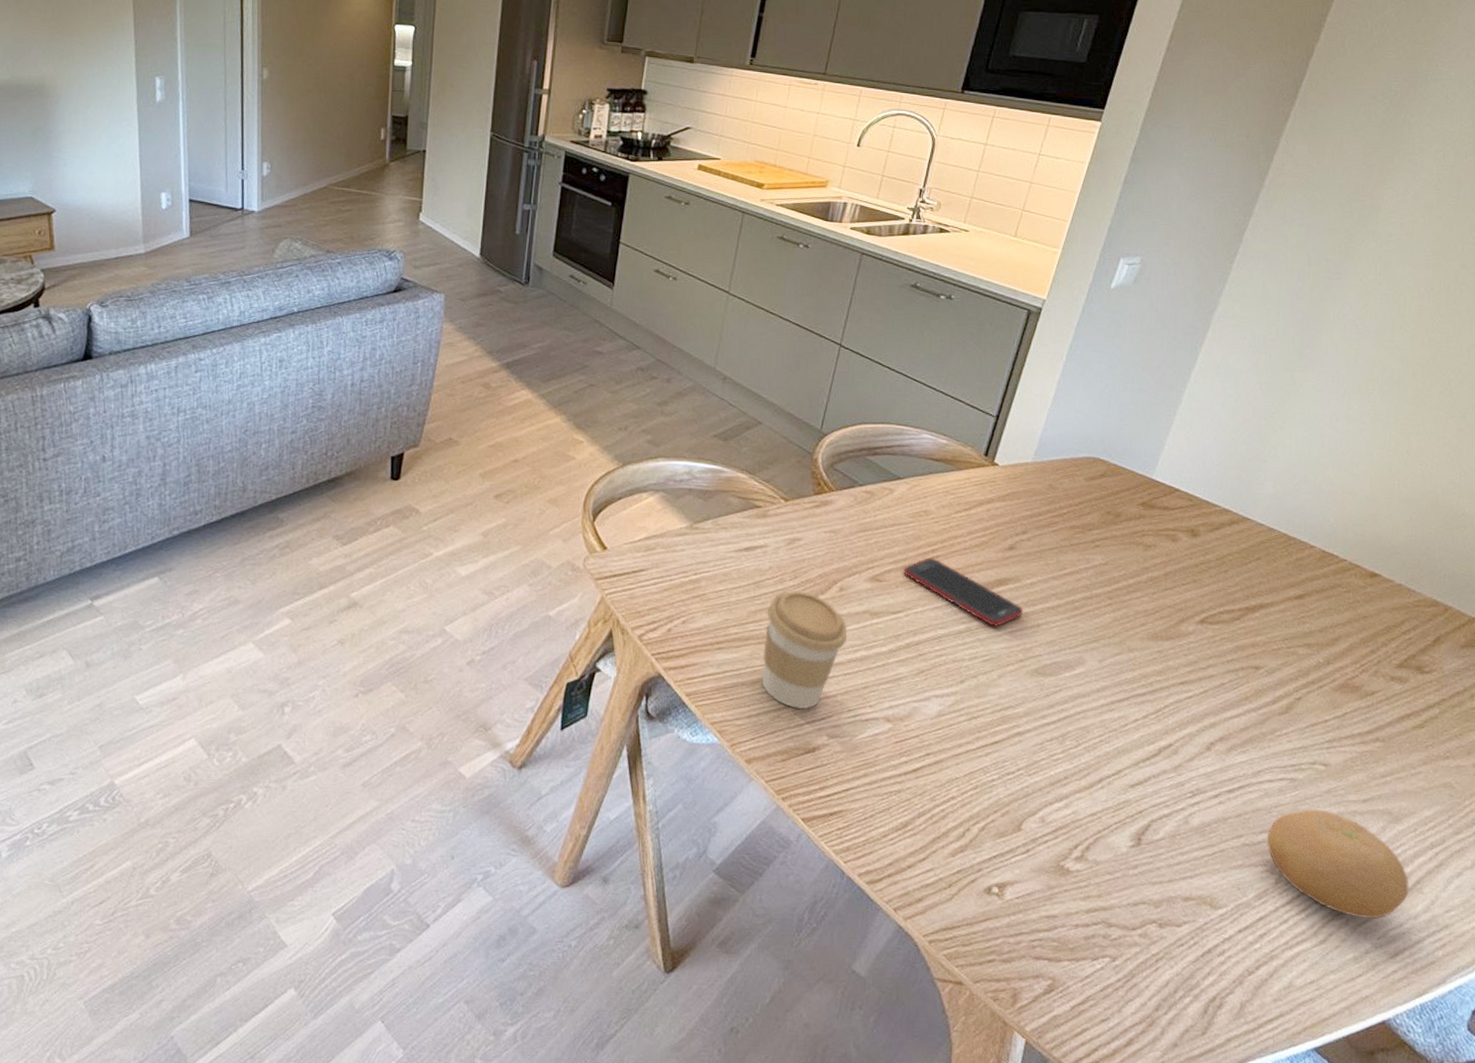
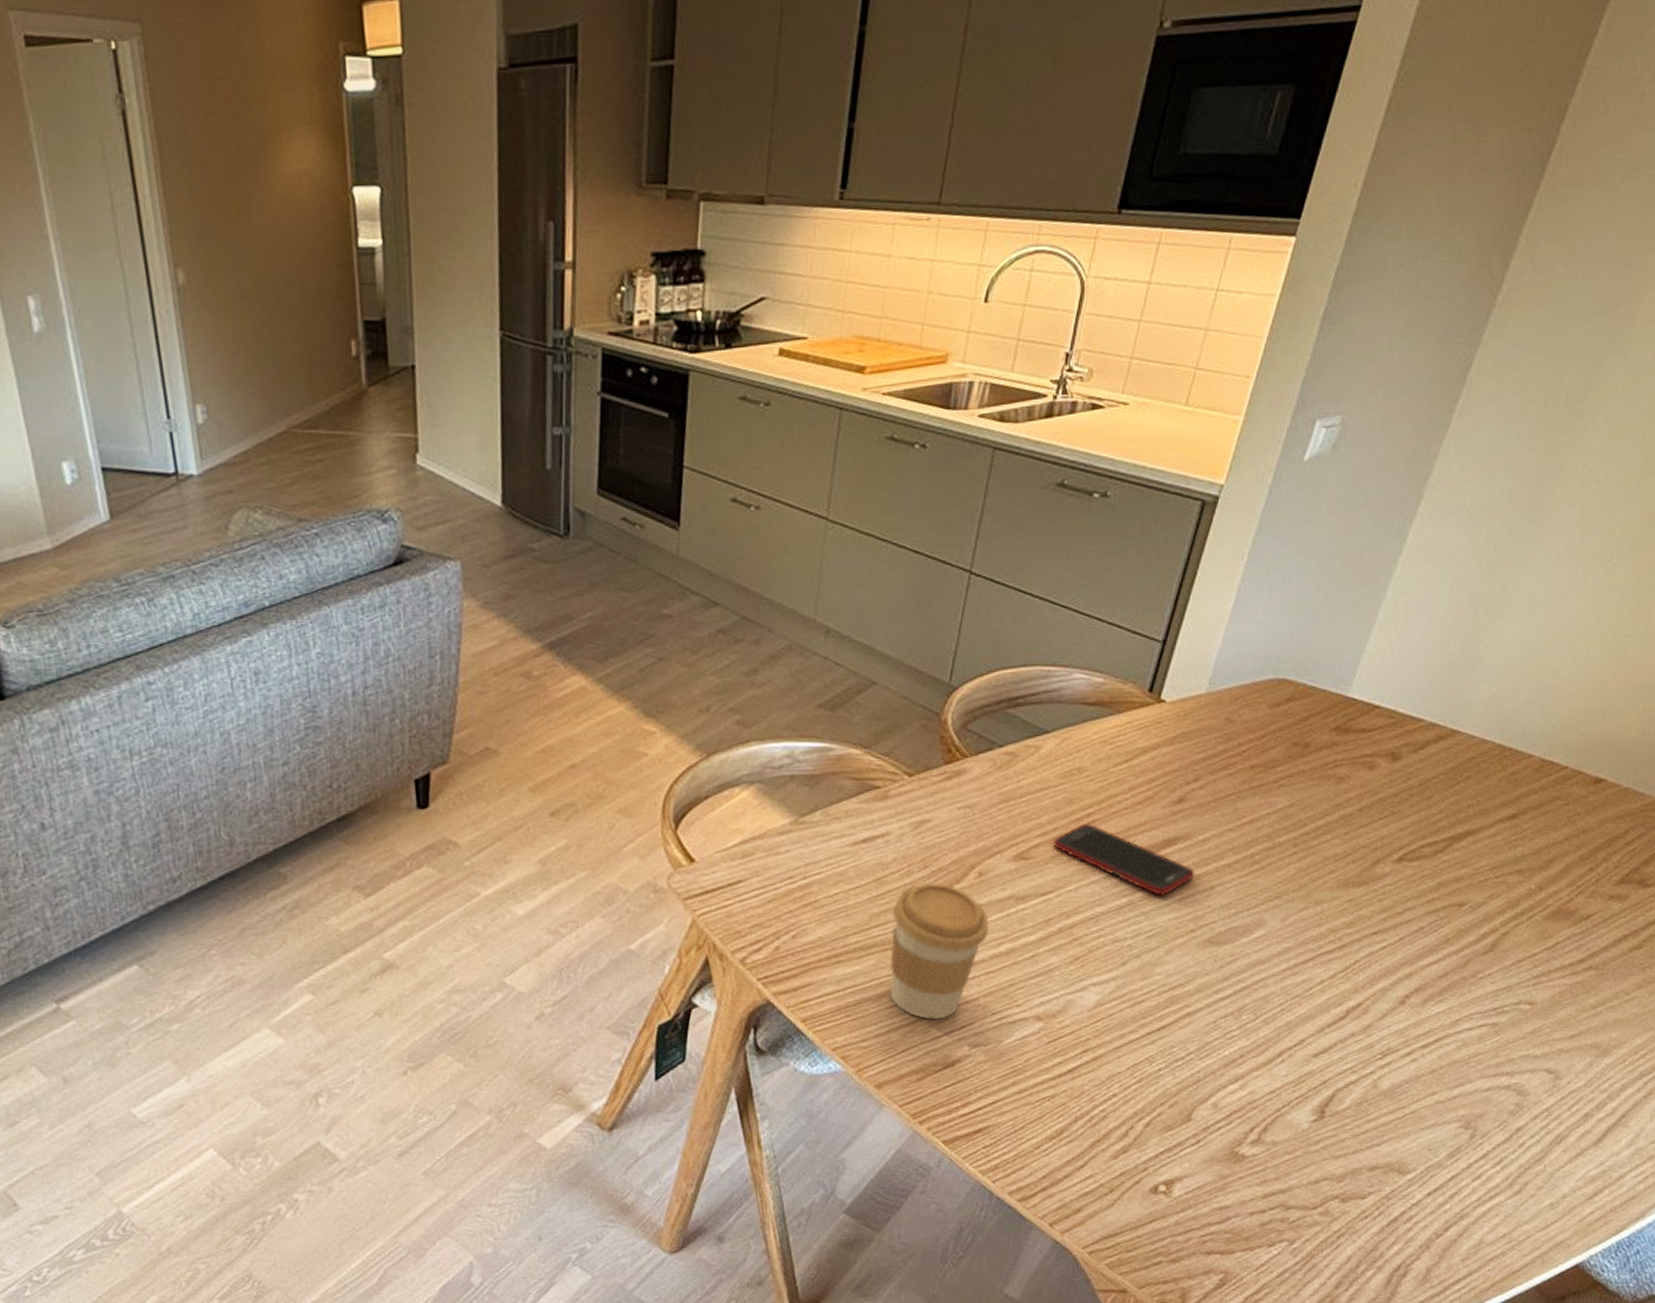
fruit: present [1266,808,1409,919] -> none [1462,1052,1614,1163]

